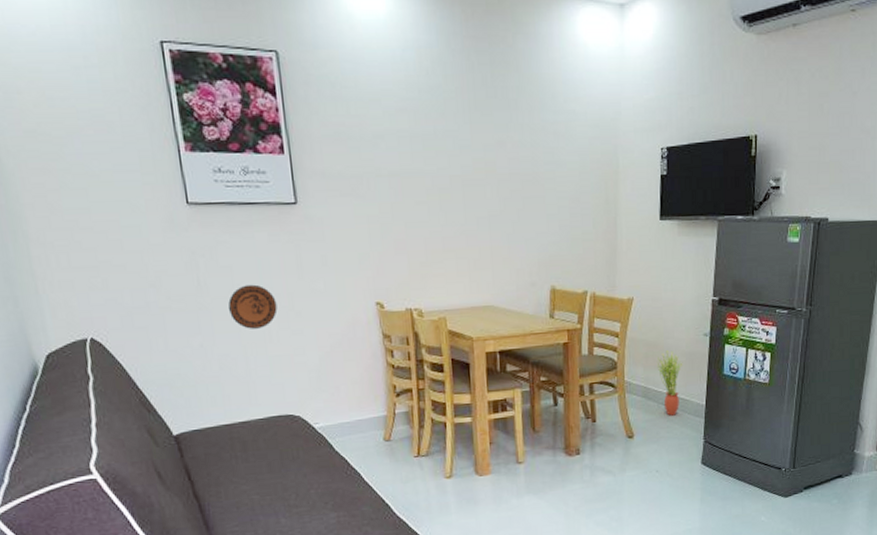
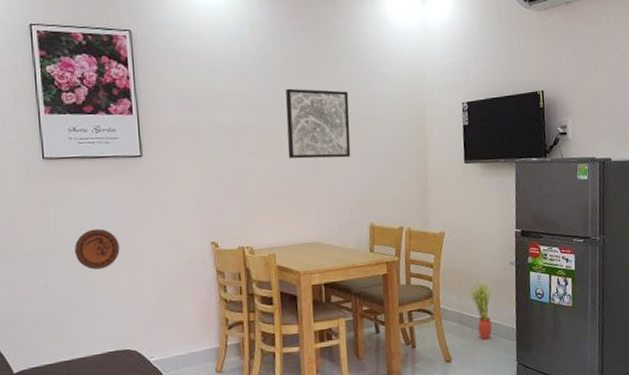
wall art: none [457,126,531,211] -> present [285,88,351,159]

